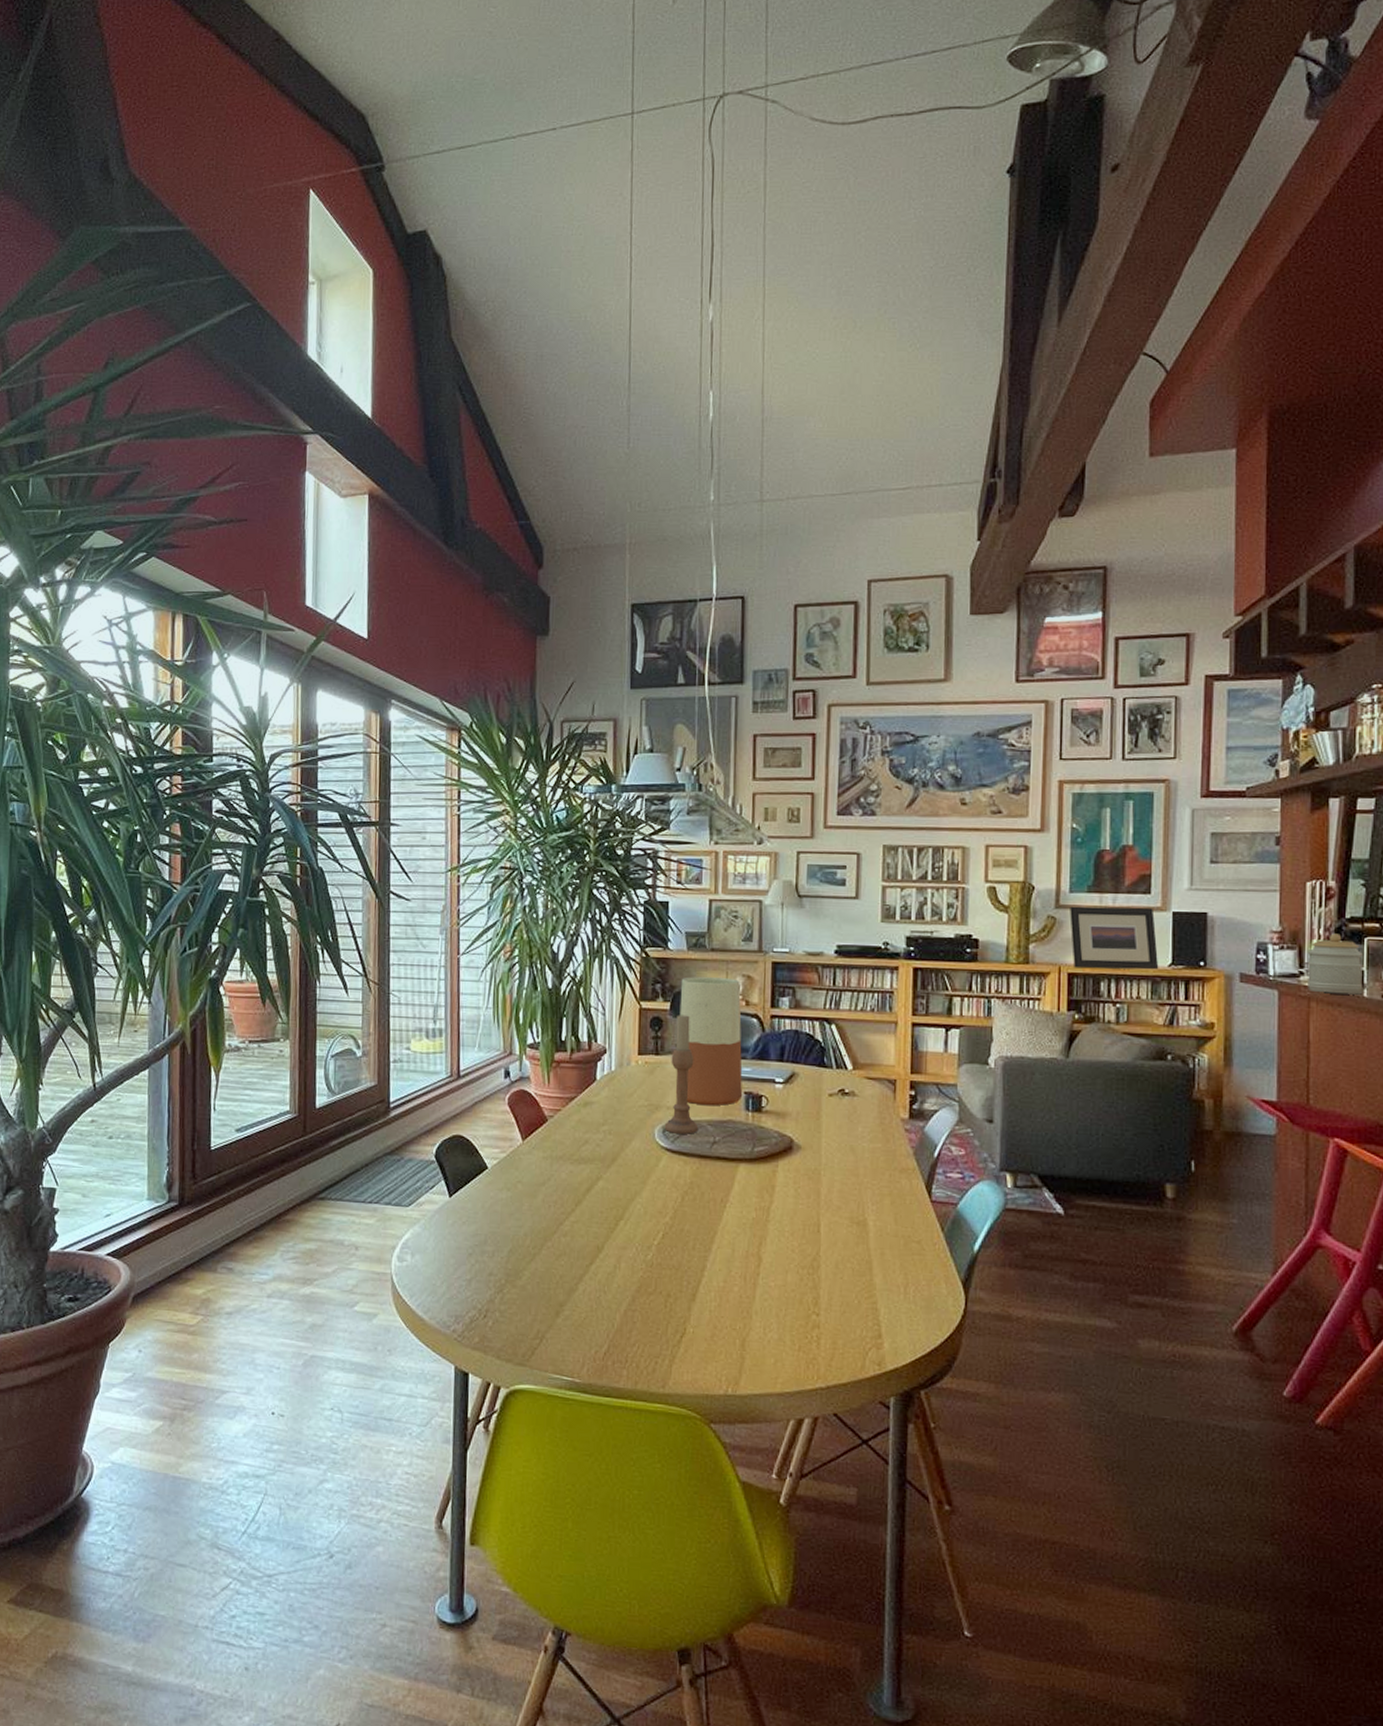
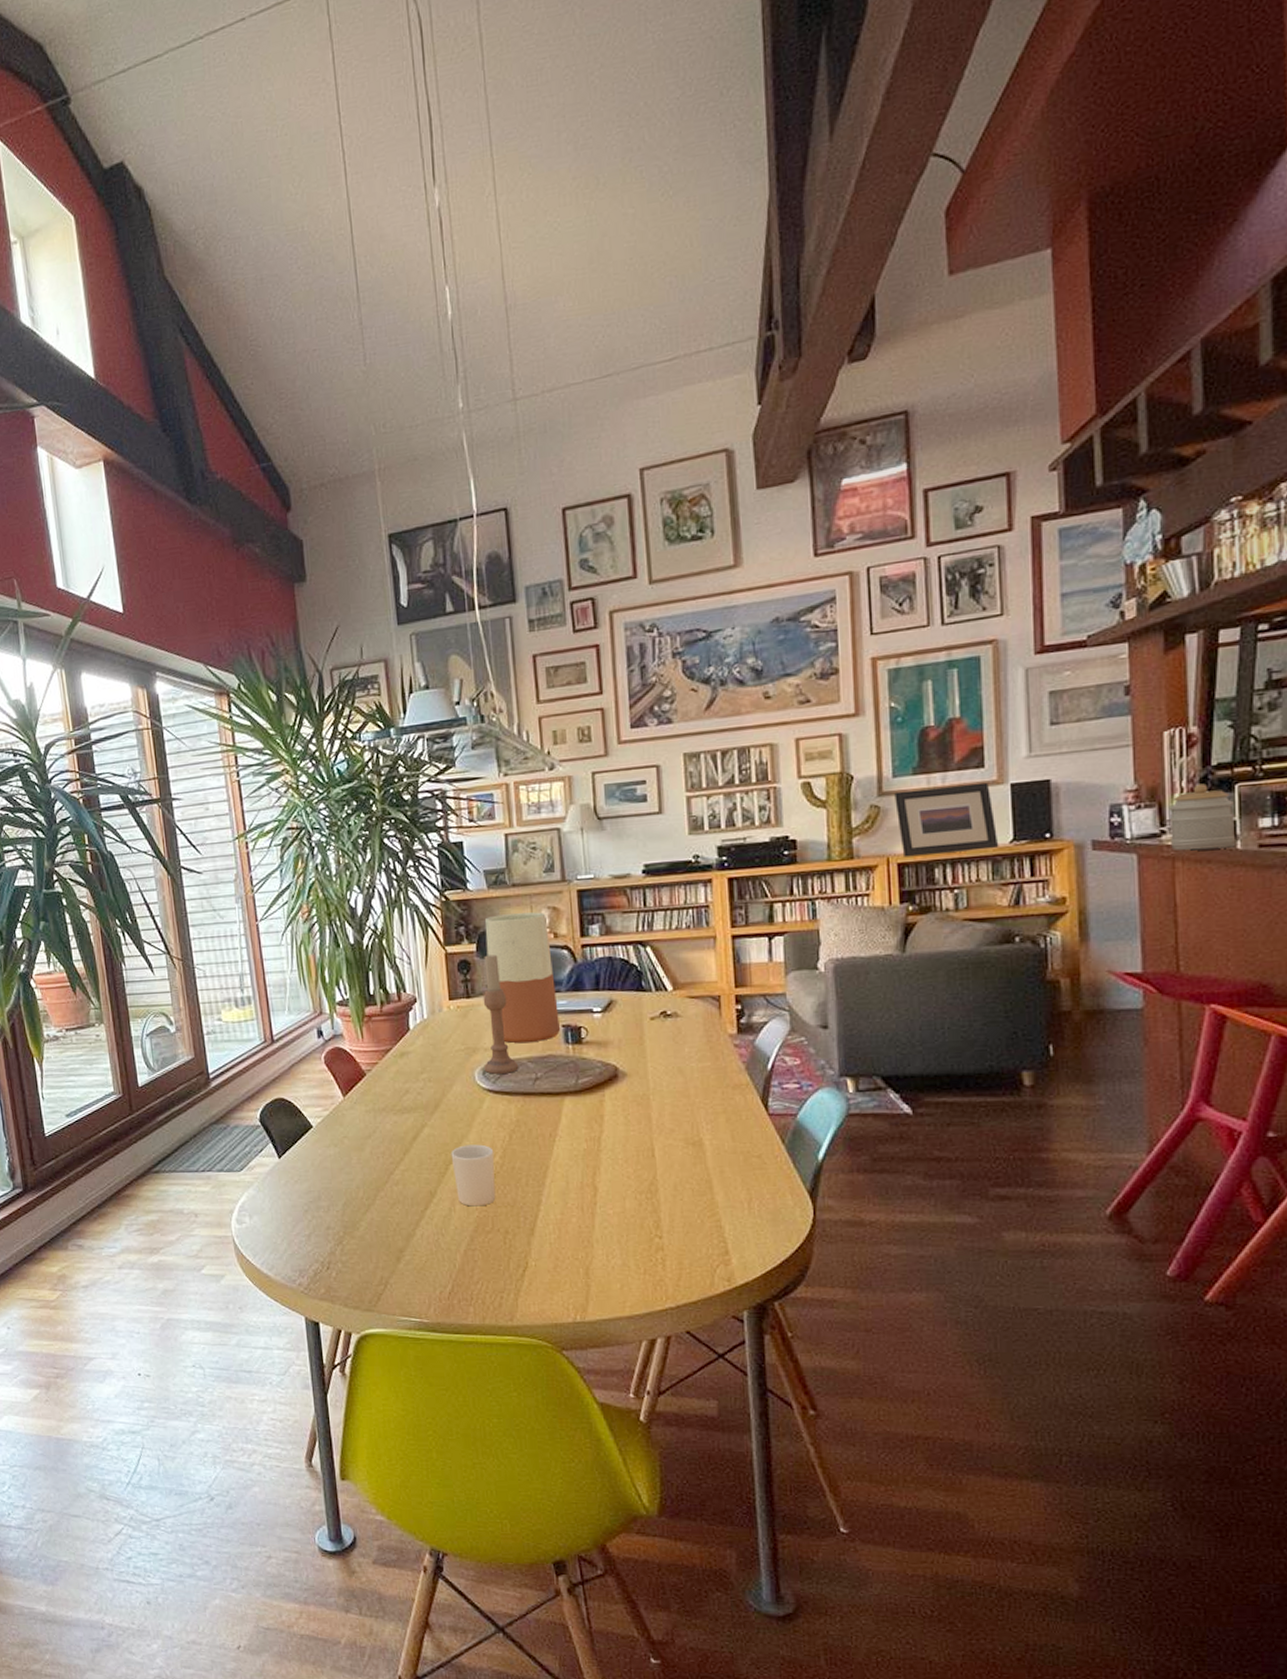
mug: none [622,1202,665,1267] -> present [451,1144,496,1207]

